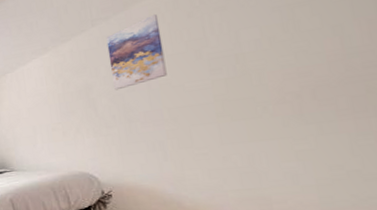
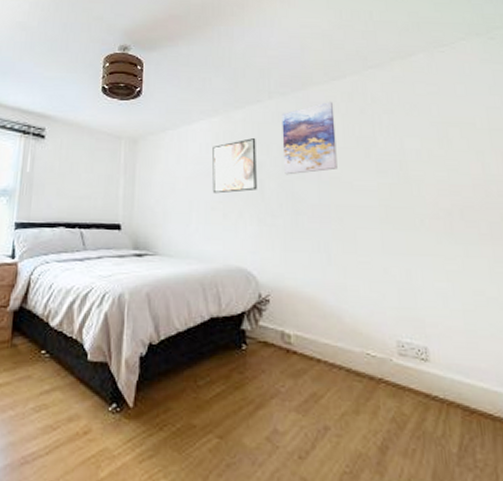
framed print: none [46,64,90,117] -> present [212,138,257,194]

